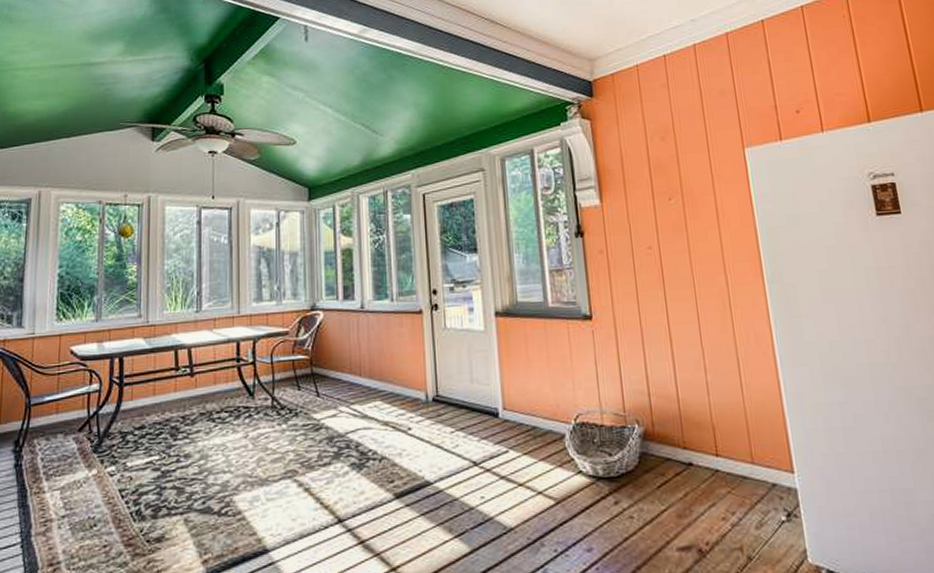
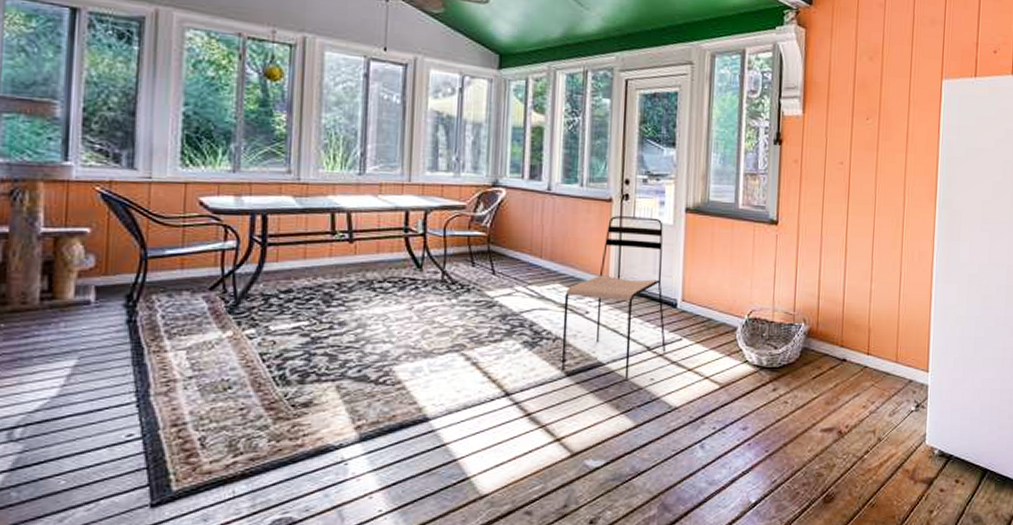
dining chair: none [386,325,492,499] -> present [561,216,666,380]

